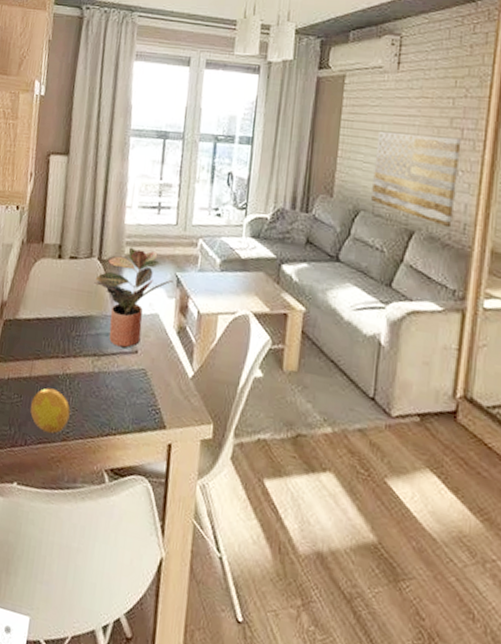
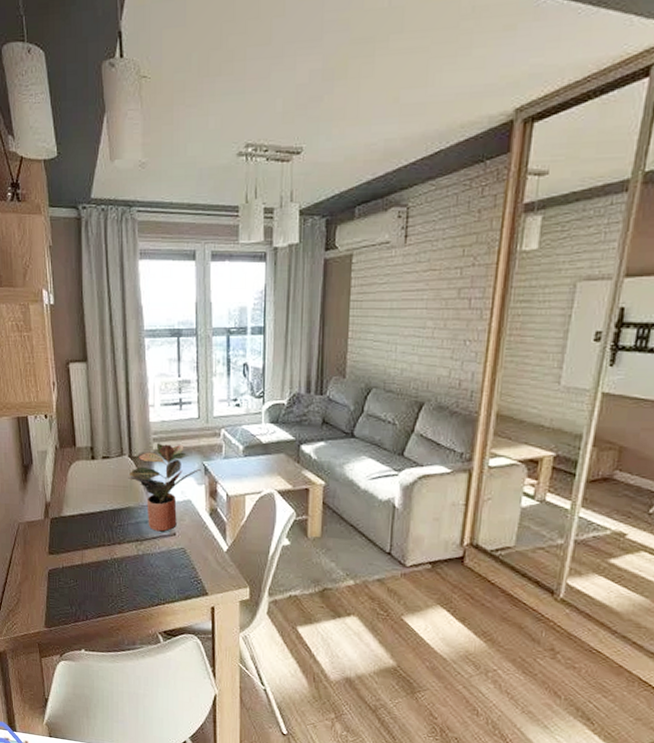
coin: present [30,387,70,434] -> none [86,571,122,608]
wall art: present [371,130,462,228] -> none [382,308,469,397]

